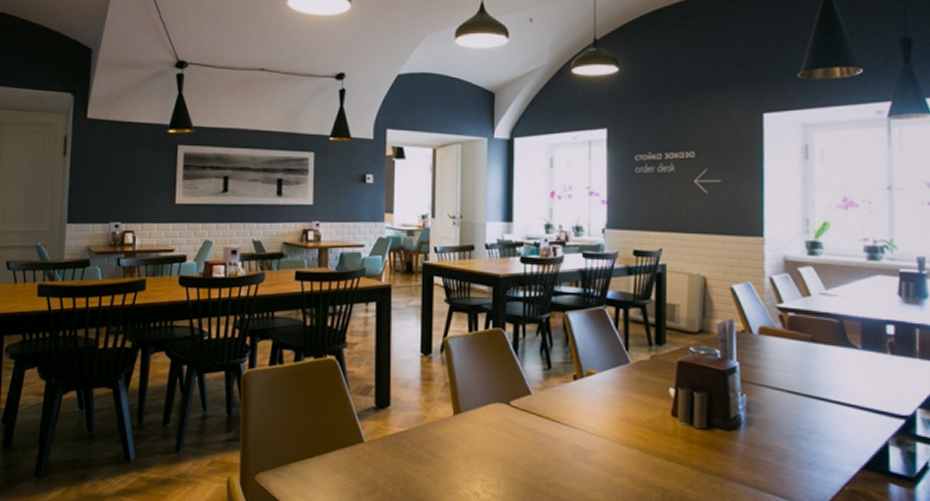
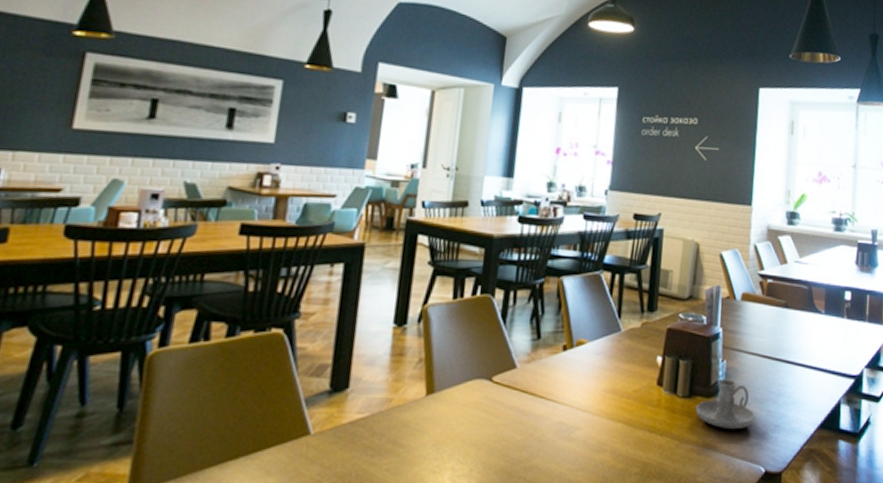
candle holder: none [715,413,784,464] -> present [695,379,755,429]

